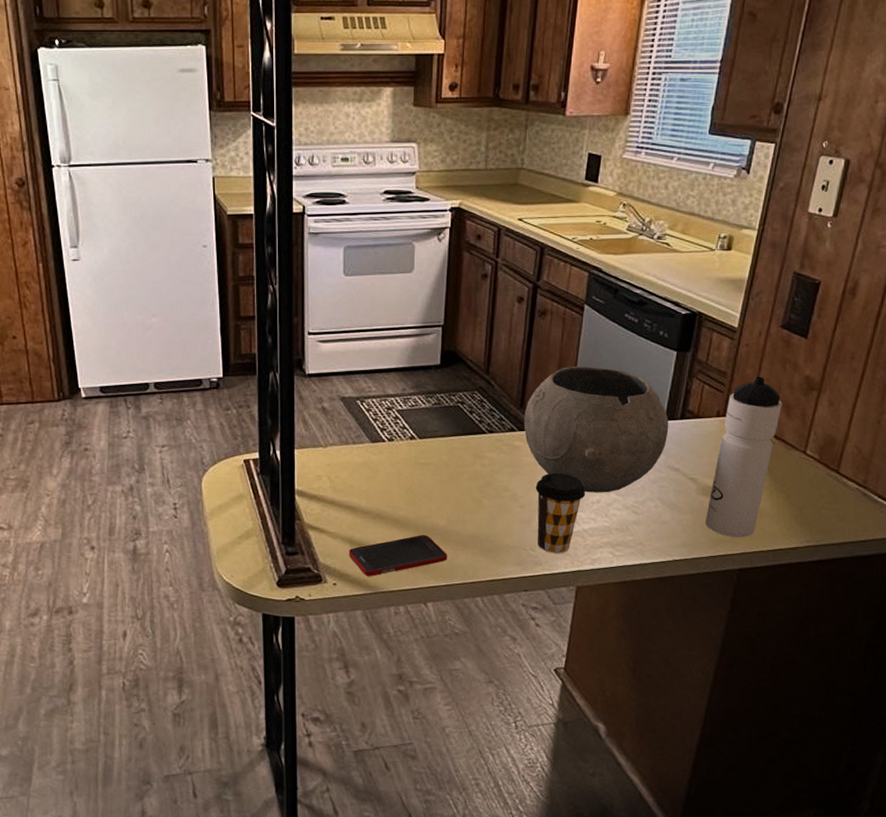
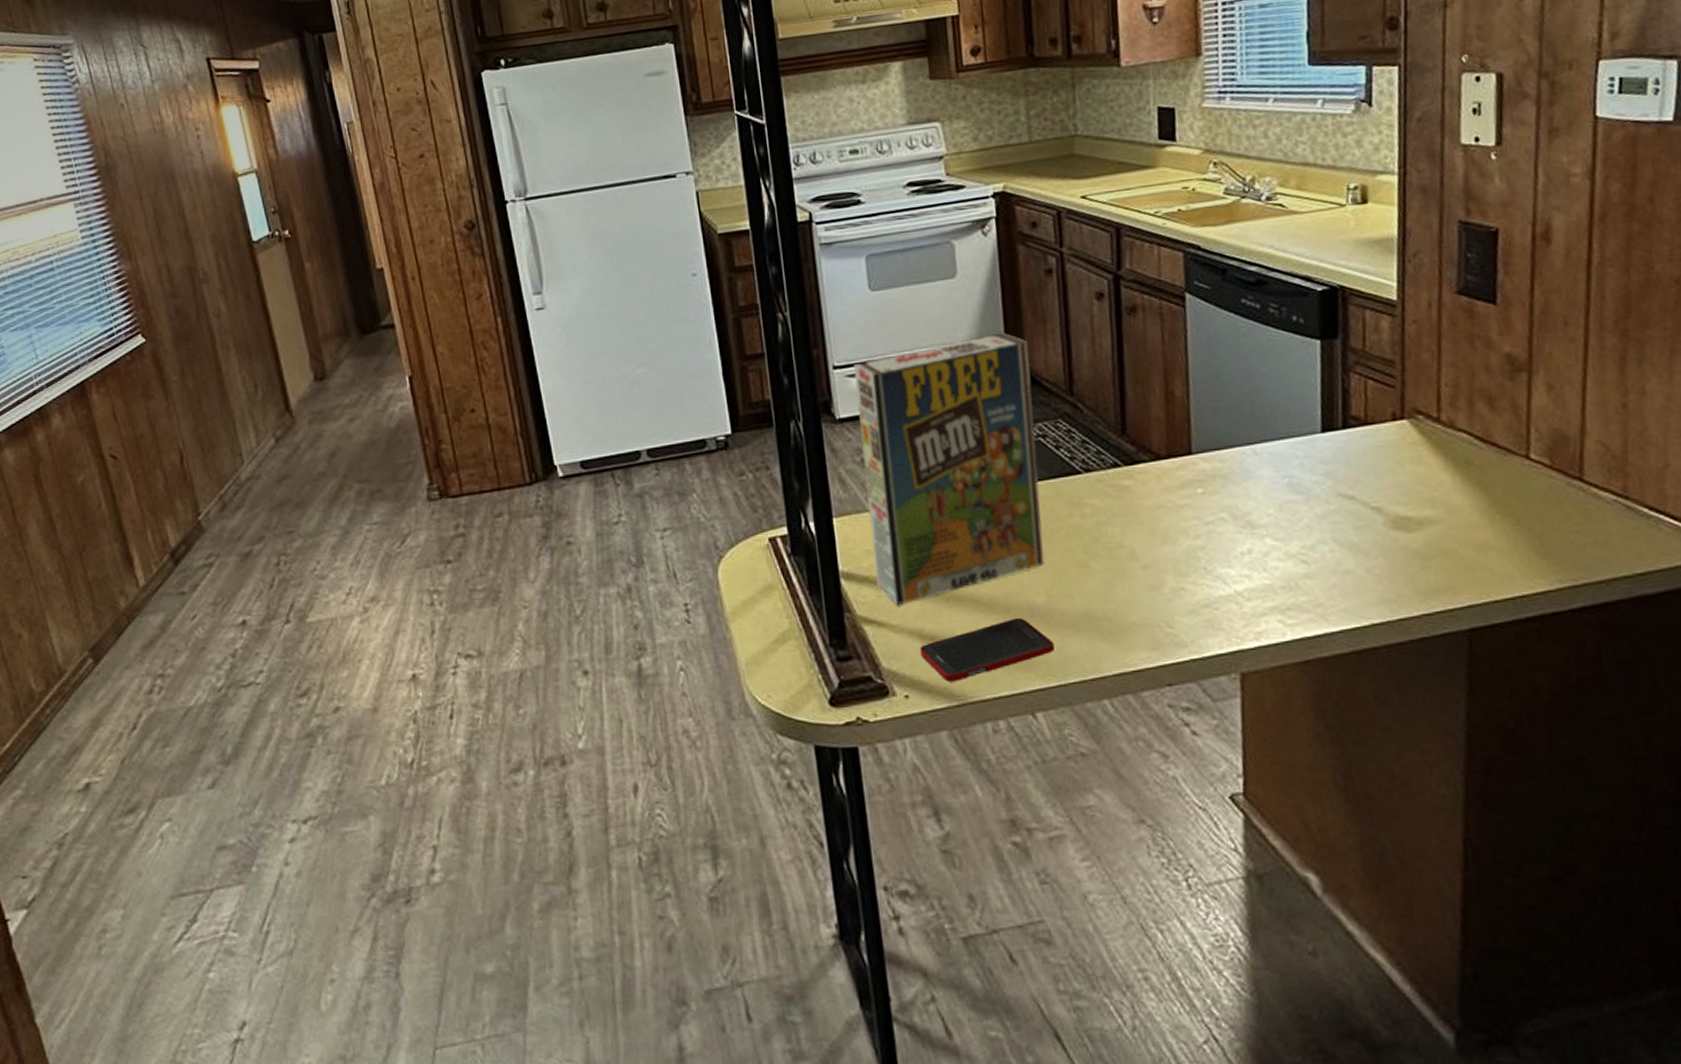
cereal box: none [322,321,461,518] -> present [854,333,1044,605]
bowl: present [523,367,669,493] -> none [1129,370,1330,541]
coffee cup: present [535,472,586,553] -> none [1159,516,1231,629]
water bottle: present [705,376,783,538] -> none [1404,360,1482,585]

